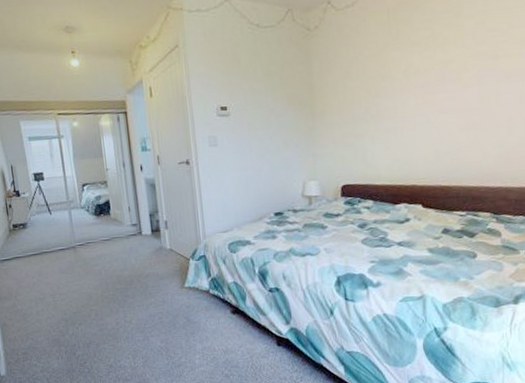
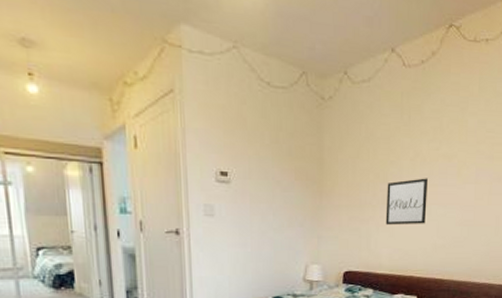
wall art: none [380,87,425,138] -> present [385,178,428,225]

